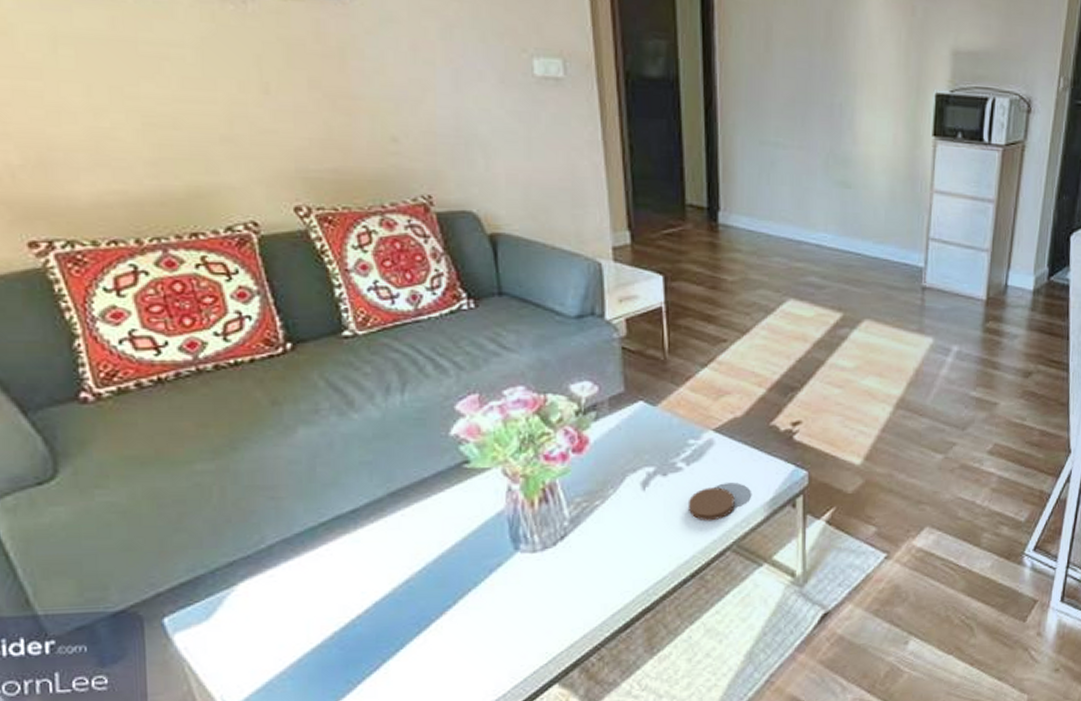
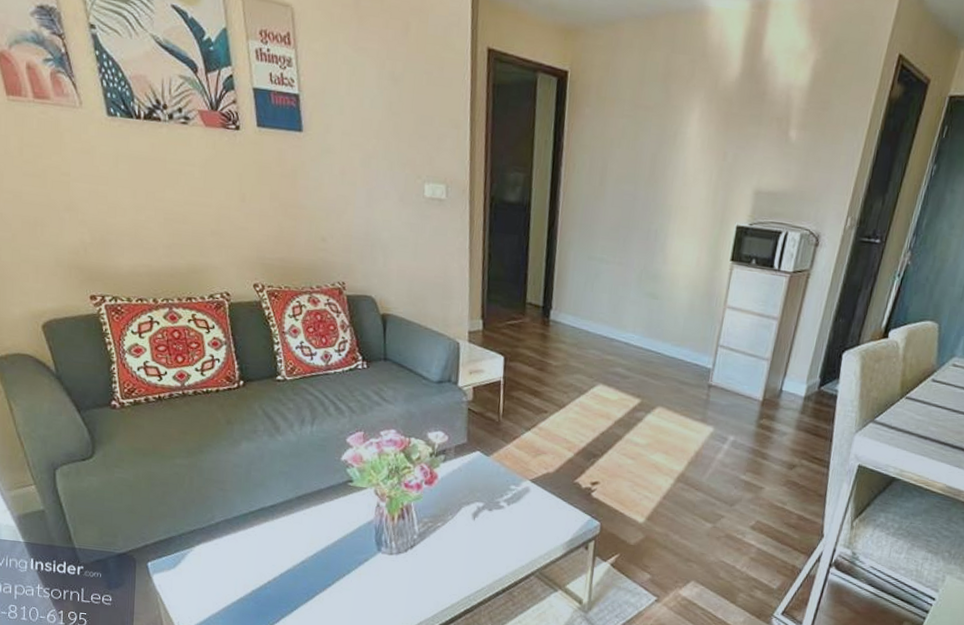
coaster: present [688,487,735,521] -> none [505,524,542,551]

